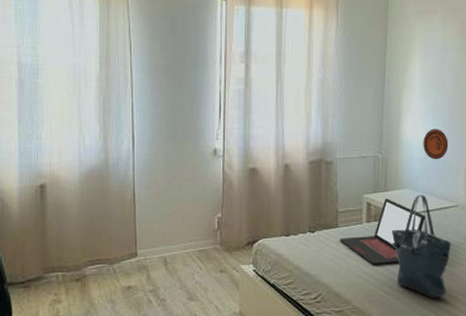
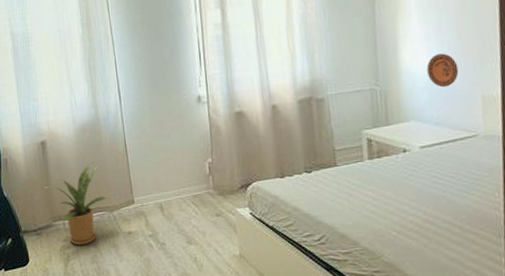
house plant: none [38,211,108,300] -> present [44,162,107,246]
laptop: present [340,199,425,266] -> none [340,133,438,205]
tote bag: present [391,194,452,299] -> none [398,126,474,238]

